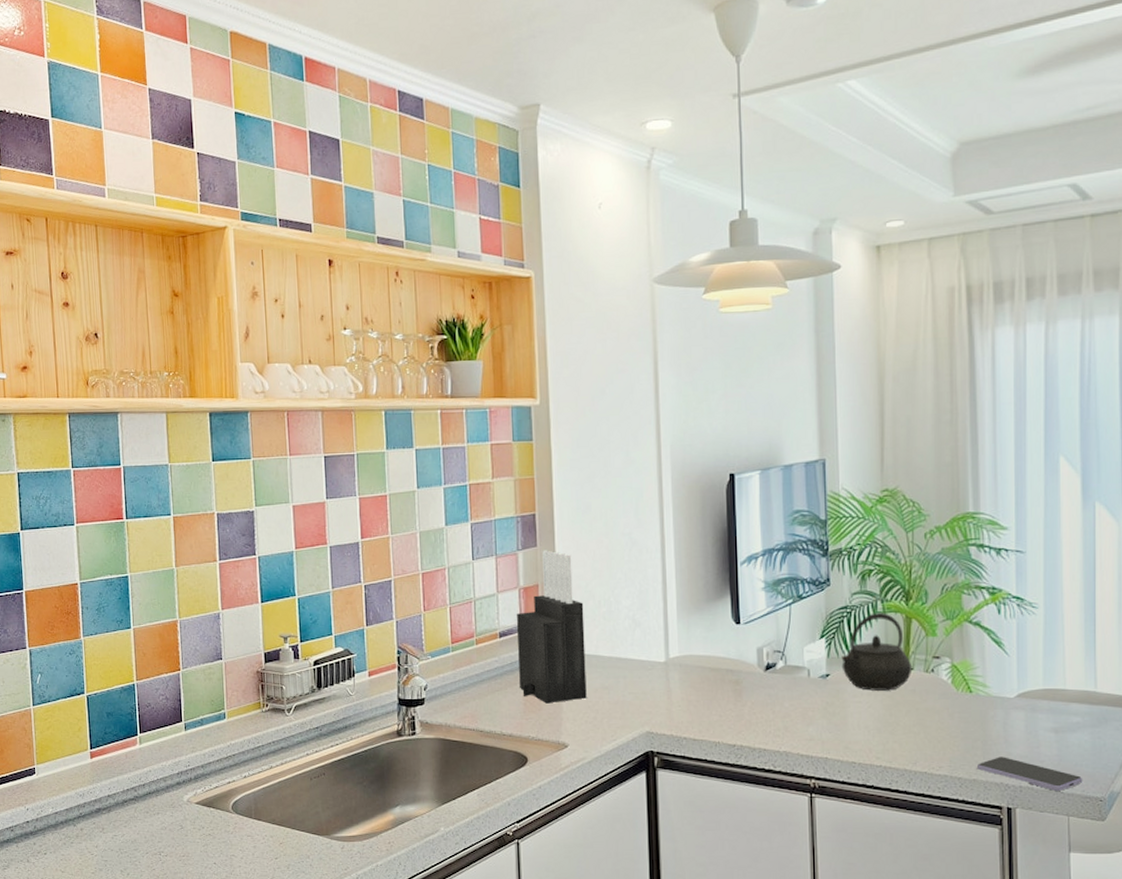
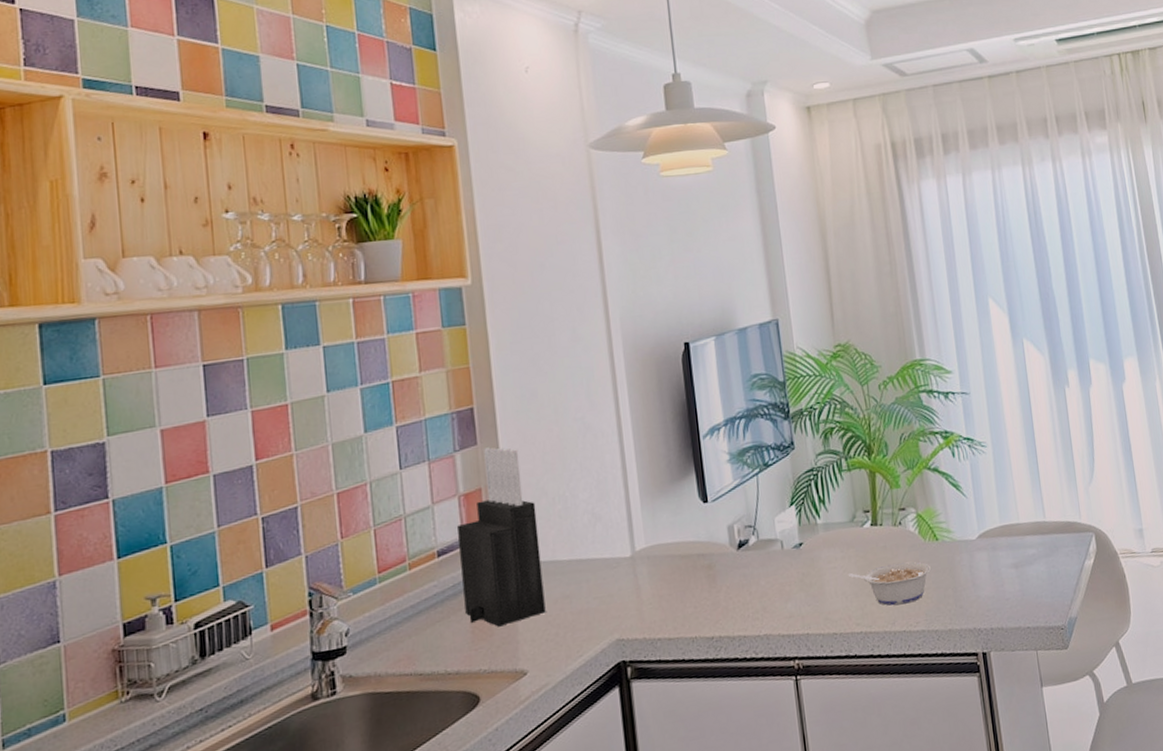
kettle: present [841,613,913,691] -> none [812,470,882,554]
legume: none [874,707,962,747] -> present [849,562,932,606]
smartphone: present [978,757,1083,792] -> none [951,600,1045,628]

